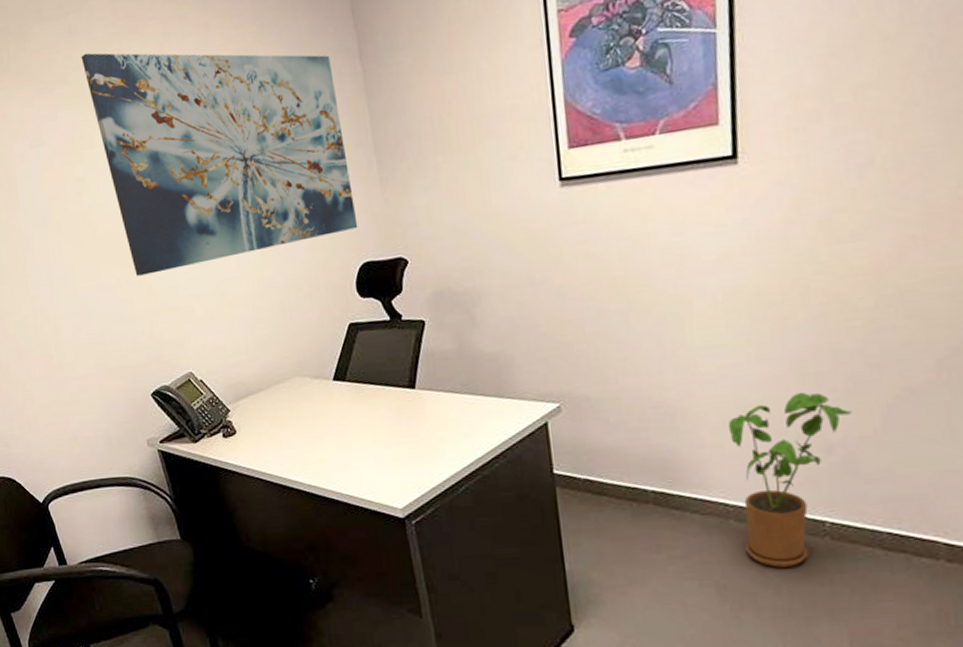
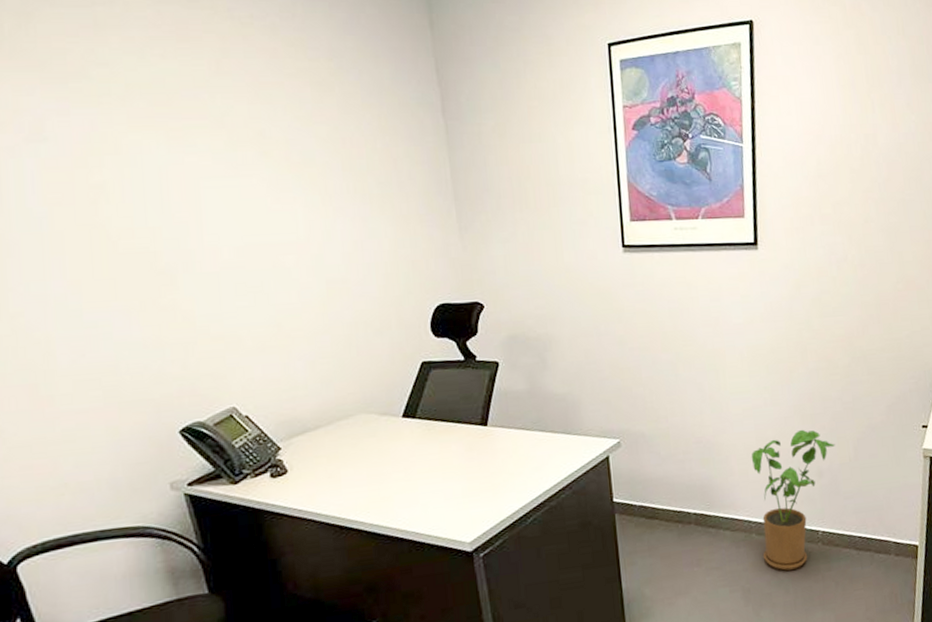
wall art: present [81,53,358,276] -> none [109,51,435,300]

